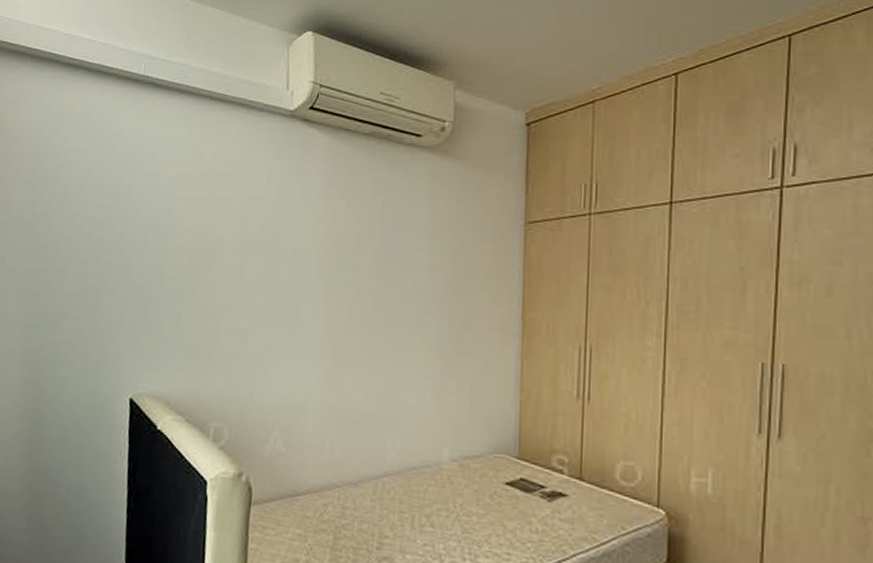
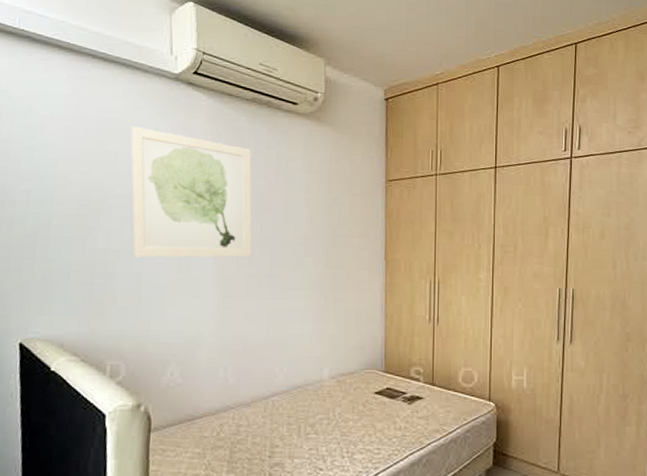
wall art: none [241,168,368,314] -> present [130,125,252,258]

